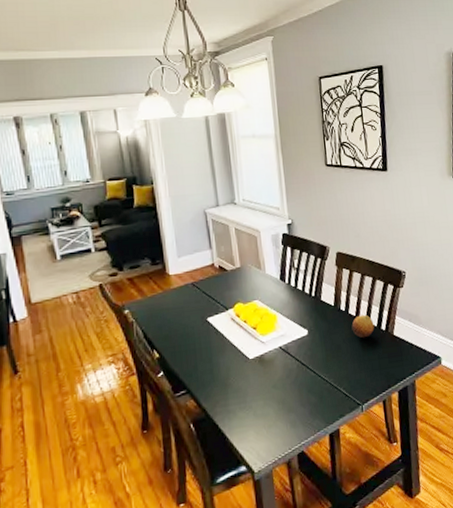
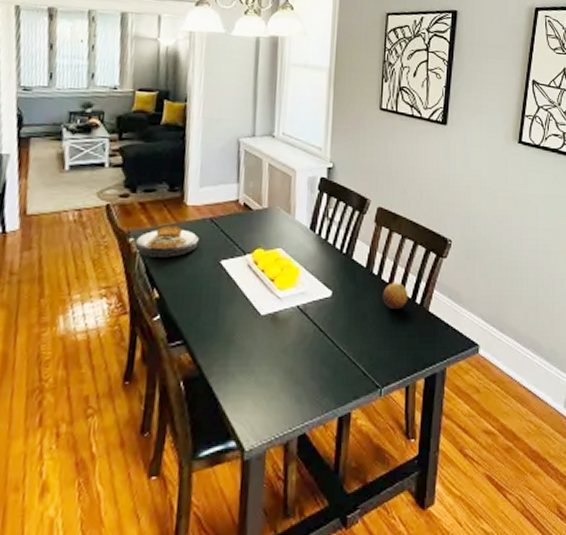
plate: none [130,293,185,324] -> present [134,225,199,257]

